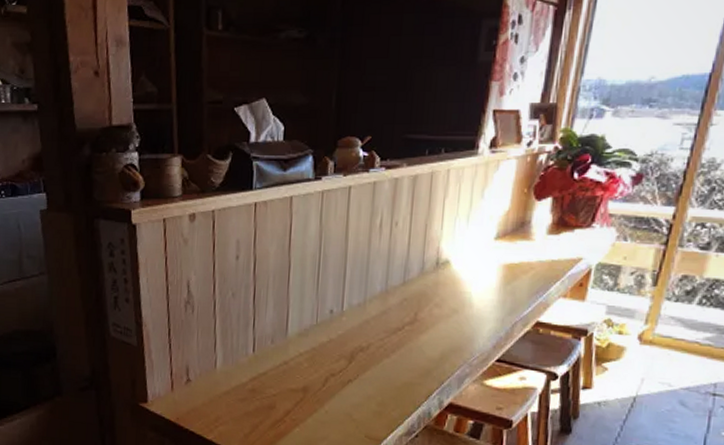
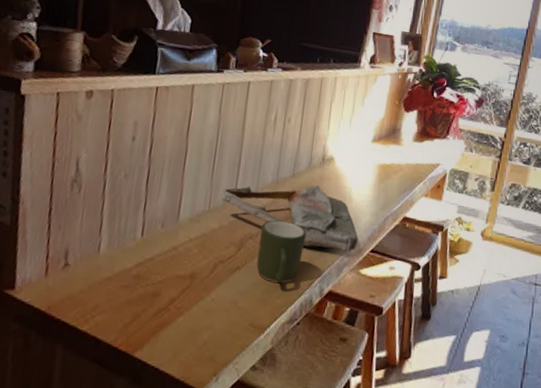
bag: none [329,292,481,362] -> present [222,185,358,252]
mug: none [369,331,422,395] -> present [256,220,307,283]

